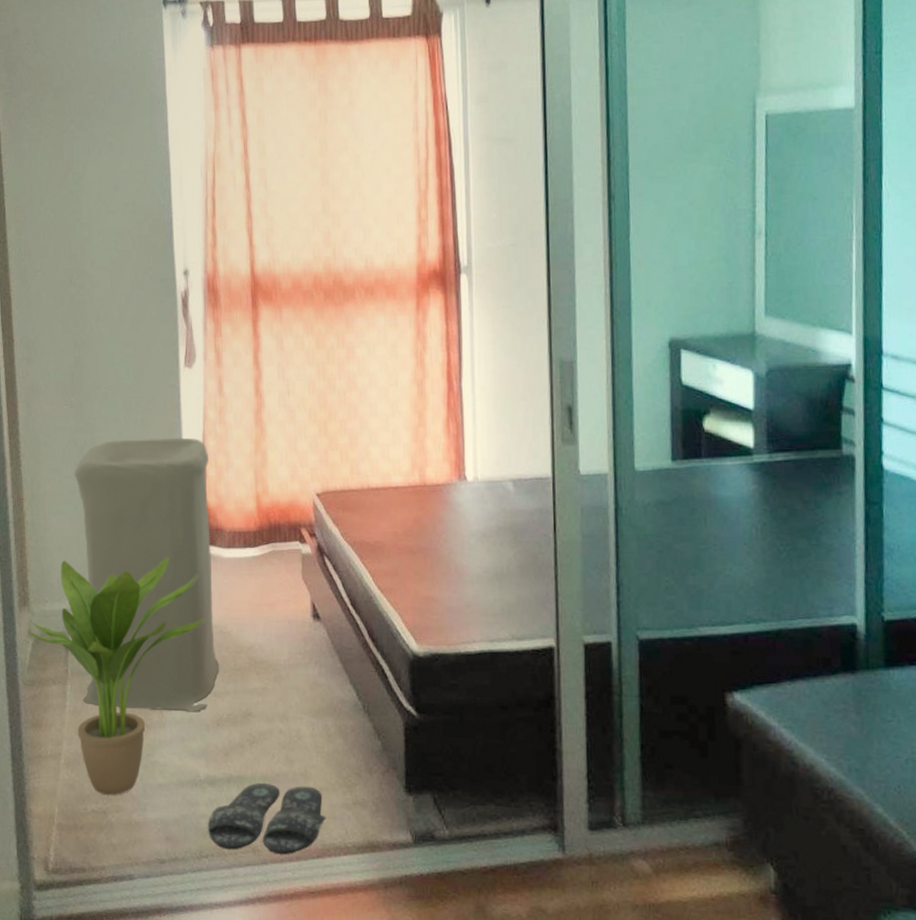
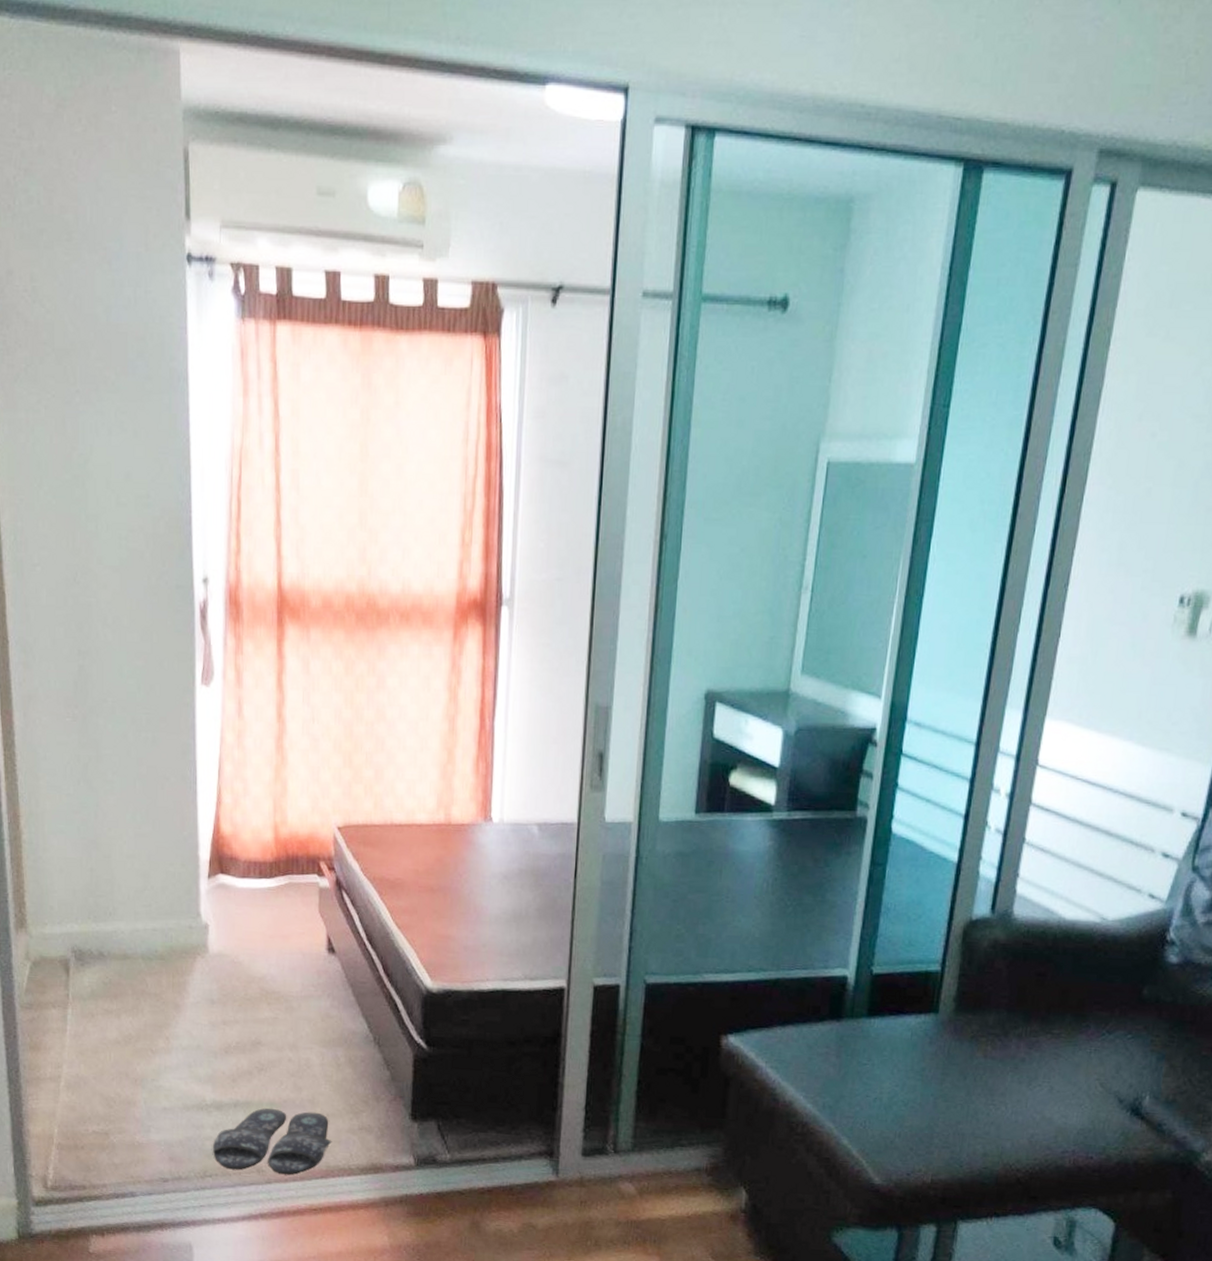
potted plant: present [27,555,206,795] -> none [25,882,217,1117]
laundry basket: present [74,438,219,711] -> none [76,759,229,1039]

